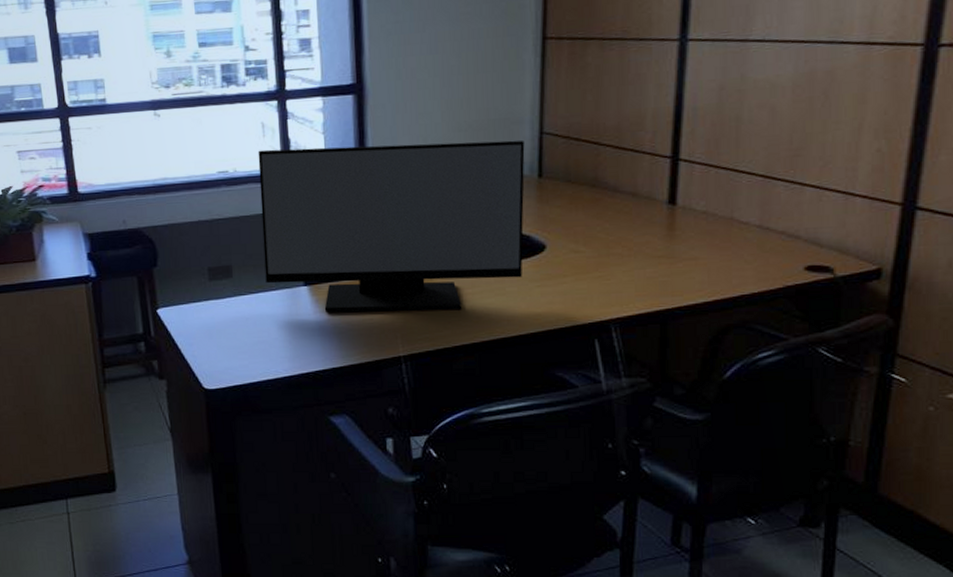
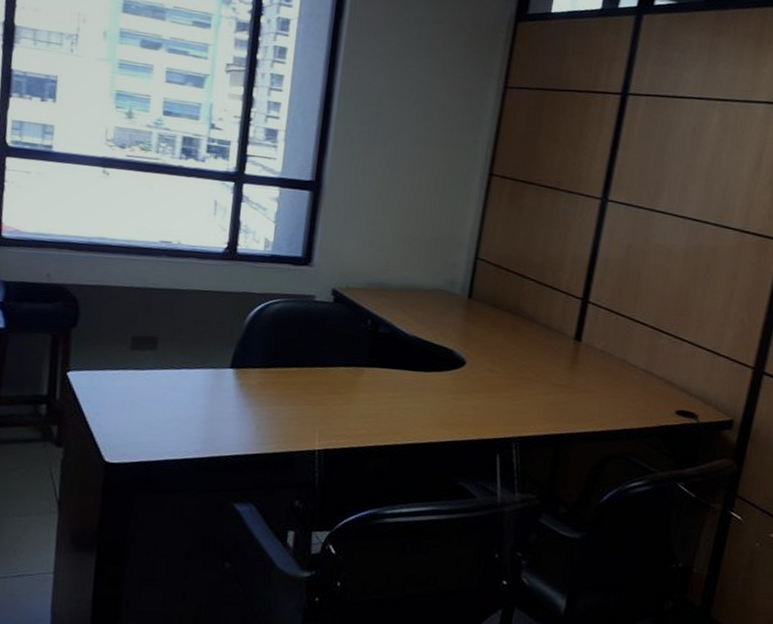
monitor: present [258,140,525,312] -> none [191,227,461,412]

